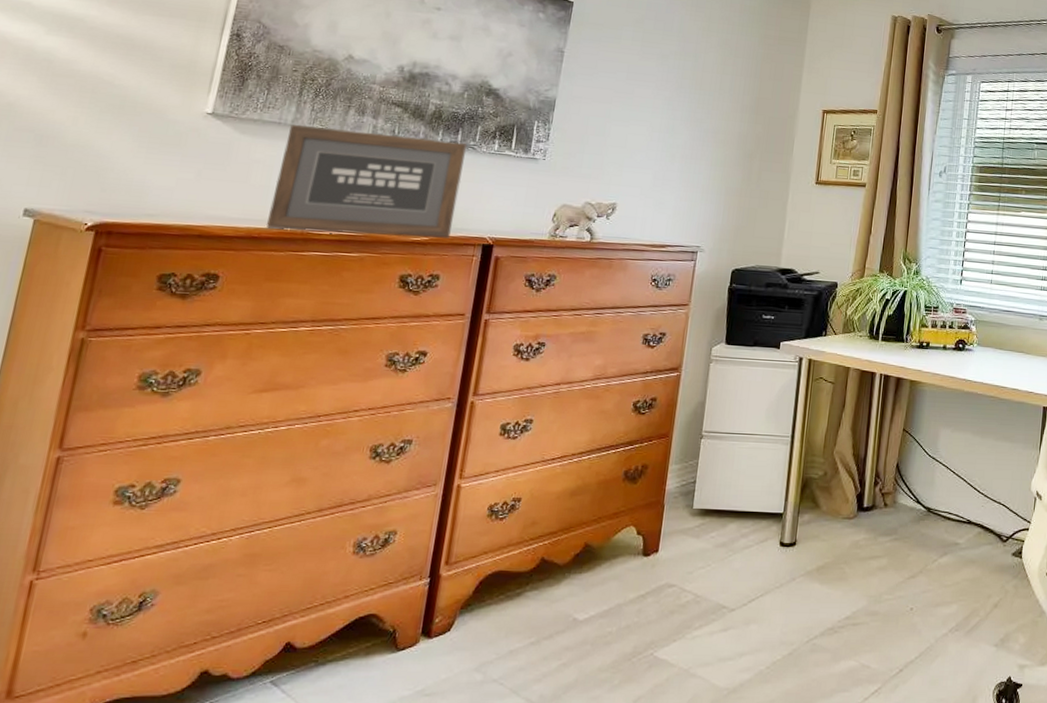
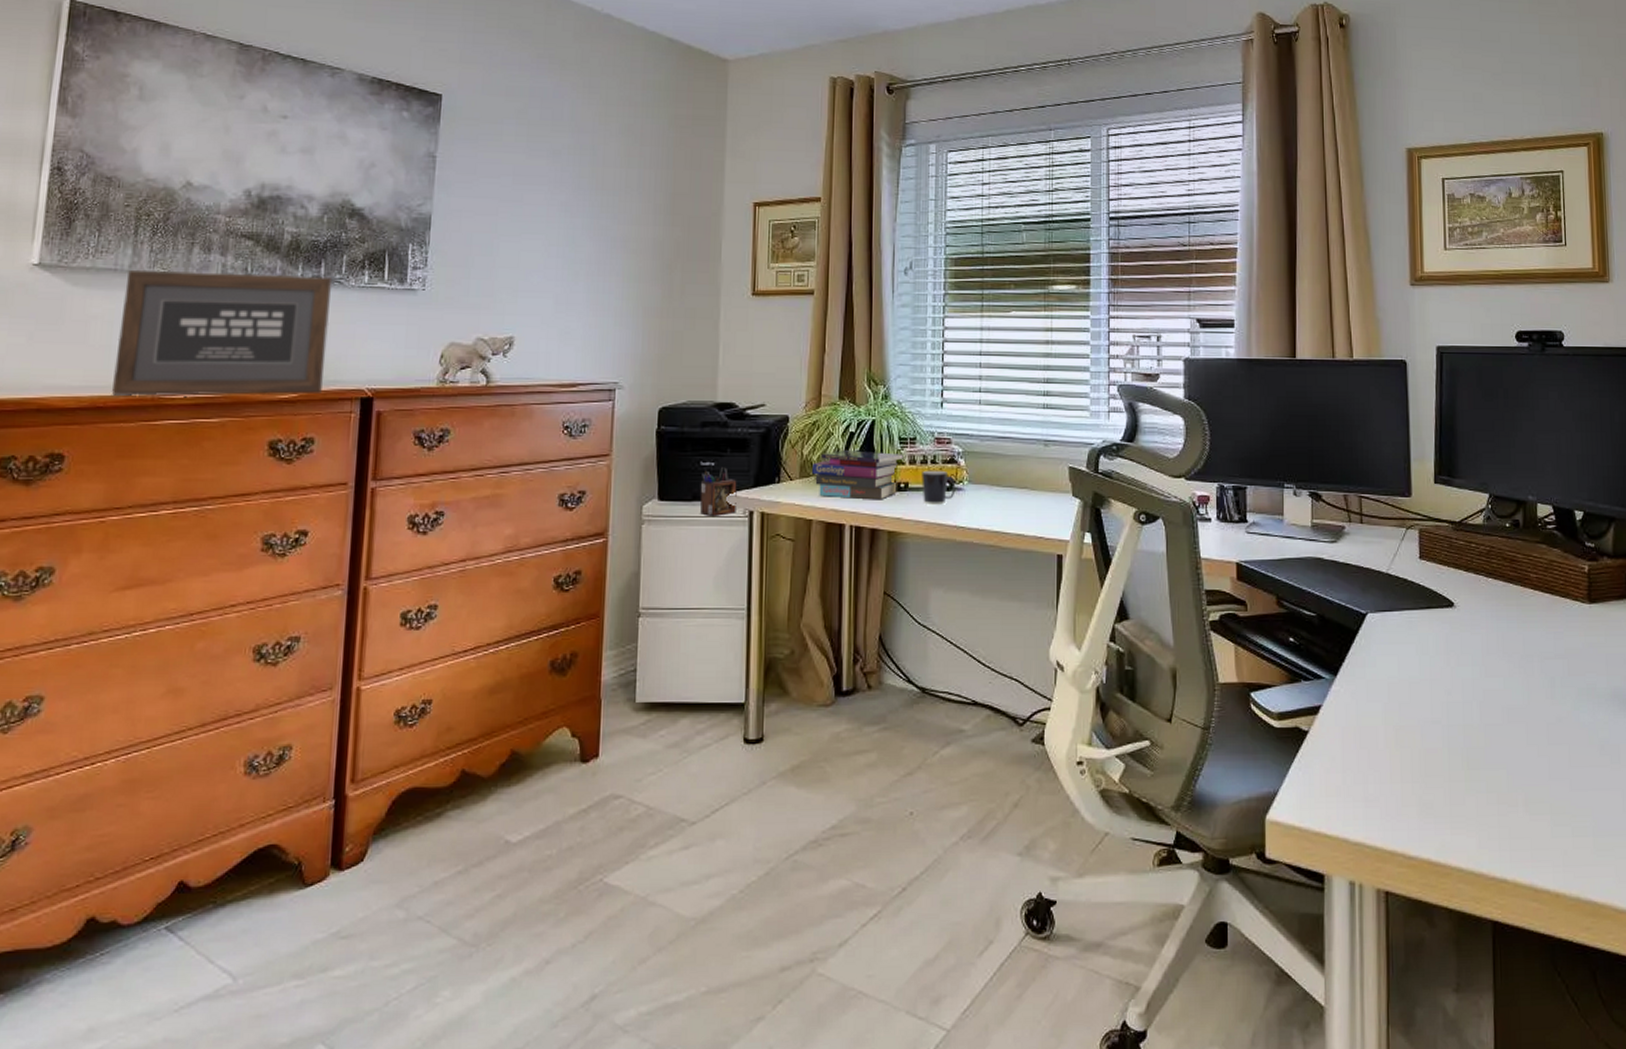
desk organizer: none [759,320,792,360] -> present [700,467,737,516]
books: none [853,313,927,355] -> present [812,450,903,500]
mug: none [940,333,967,363] -> present [922,470,956,506]

